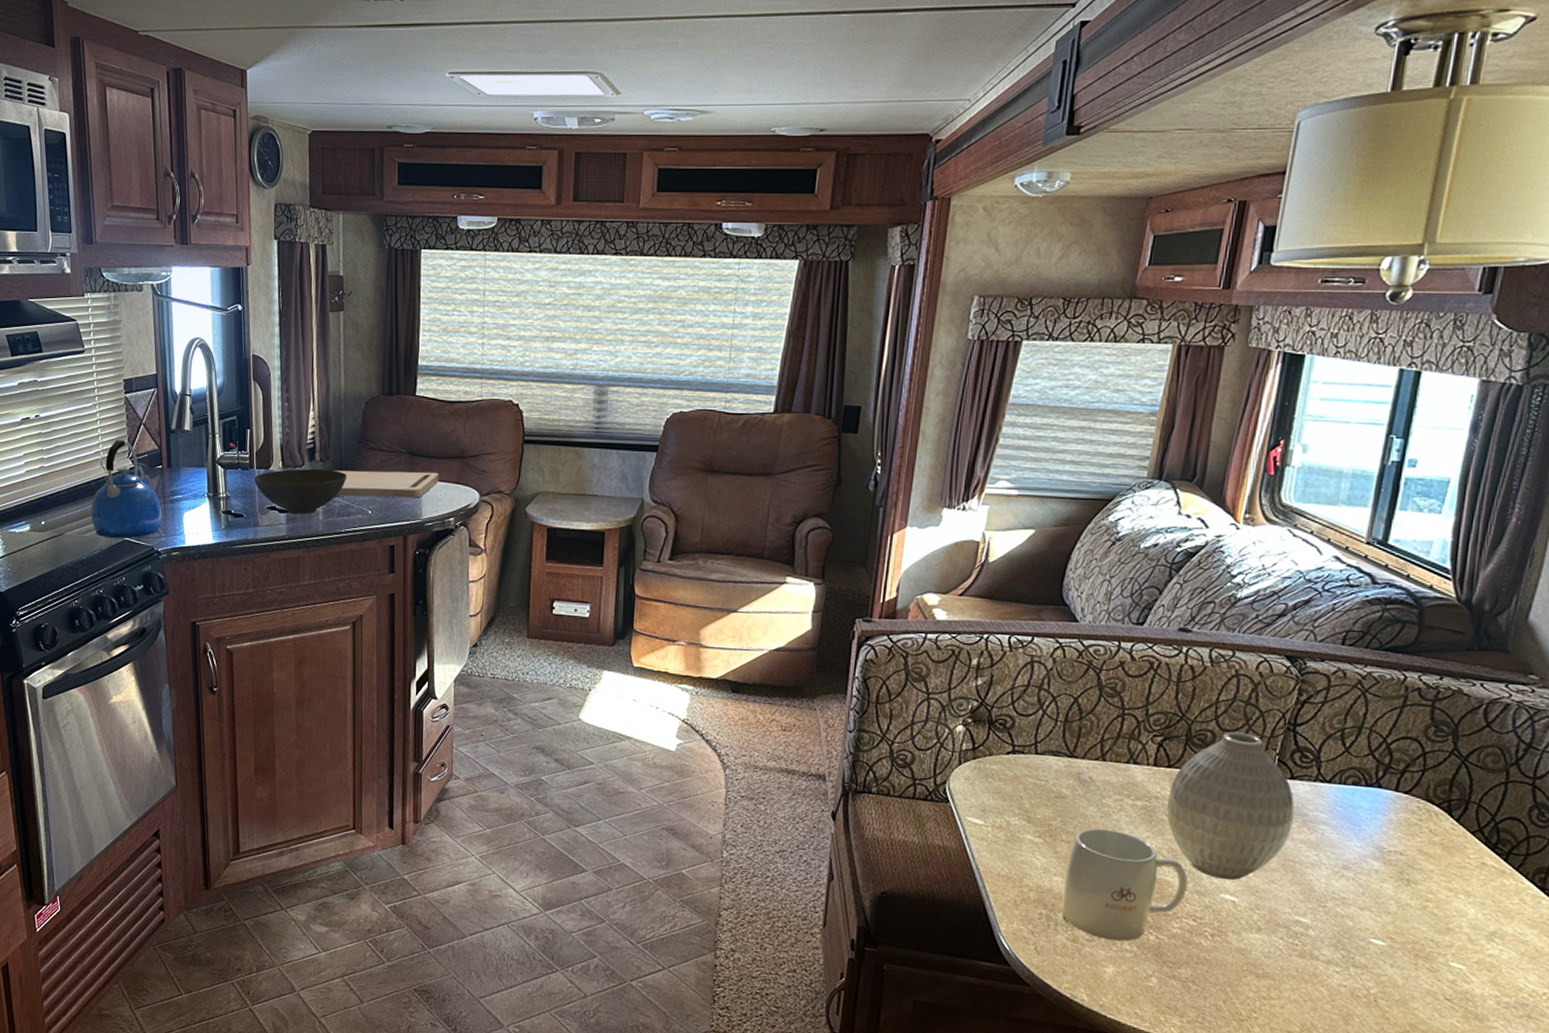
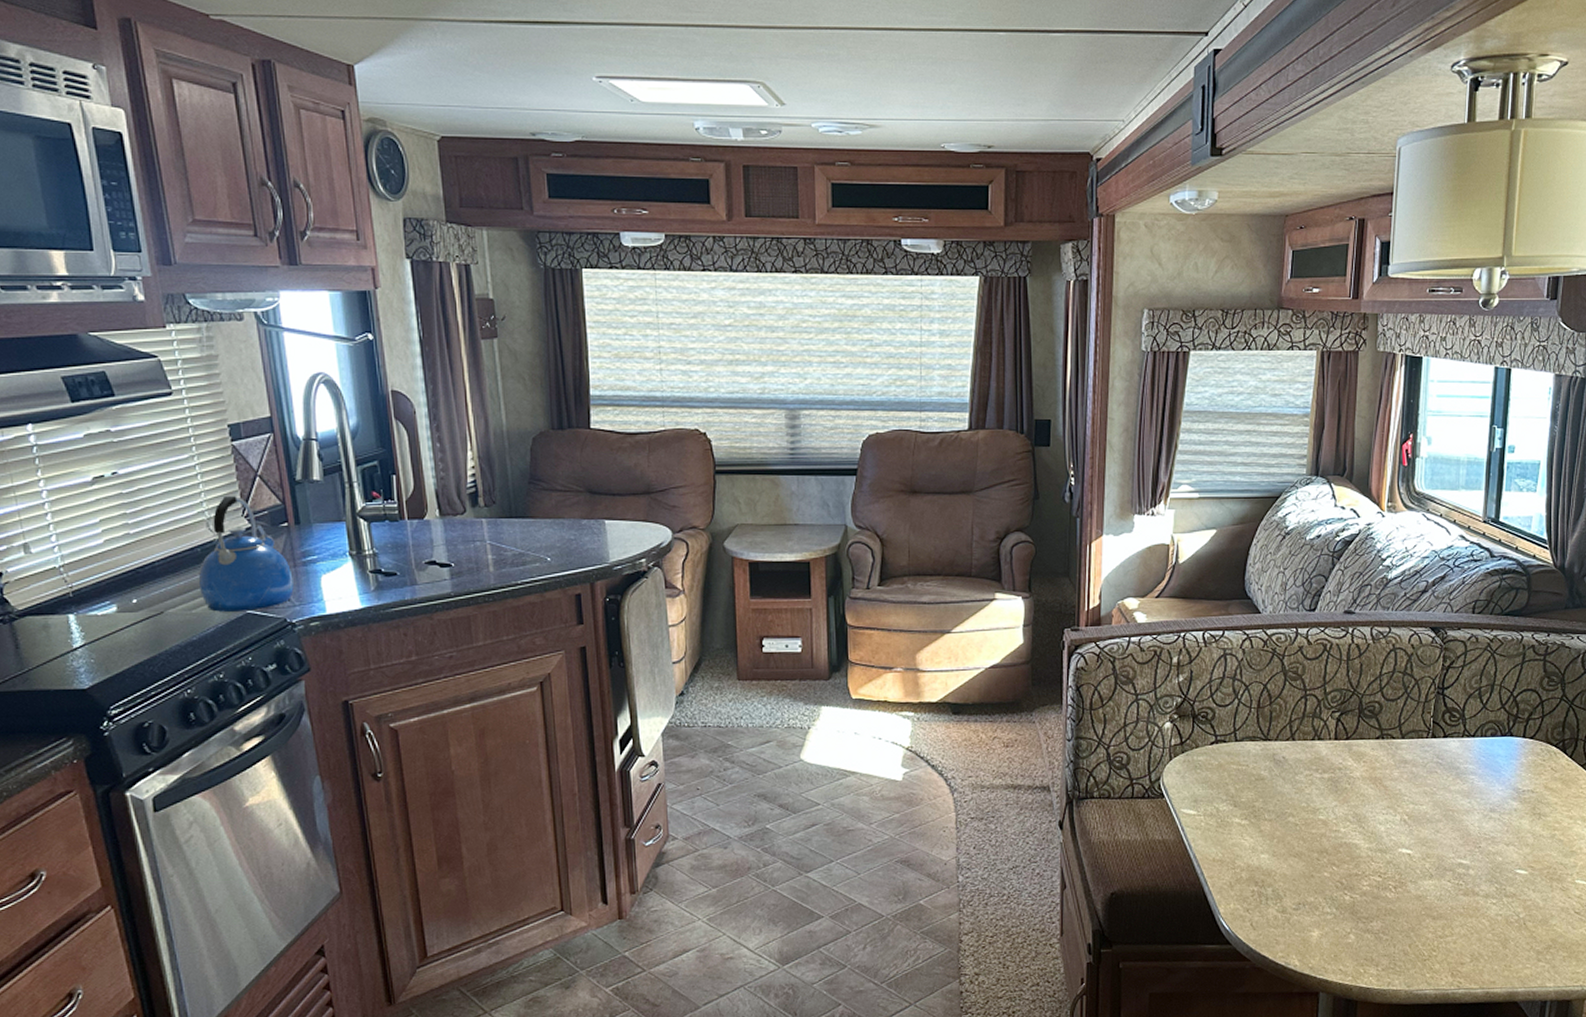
bowl: present [253,469,347,514] -> none [405,516,519,568]
cutting board: present [334,470,440,498] -> none [503,510,625,544]
mug: present [1061,828,1188,941] -> none [1270,803,1372,906]
vase: present [1166,732,1295,881] -> none [1349,701,1450,836]

